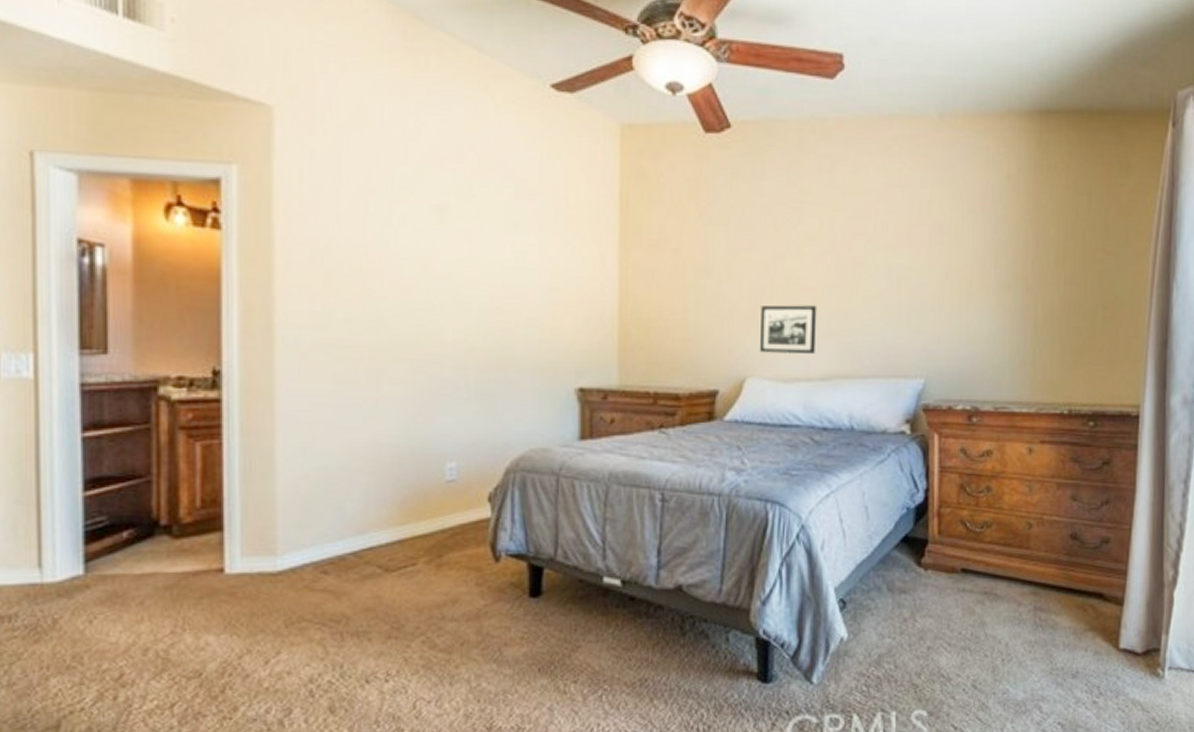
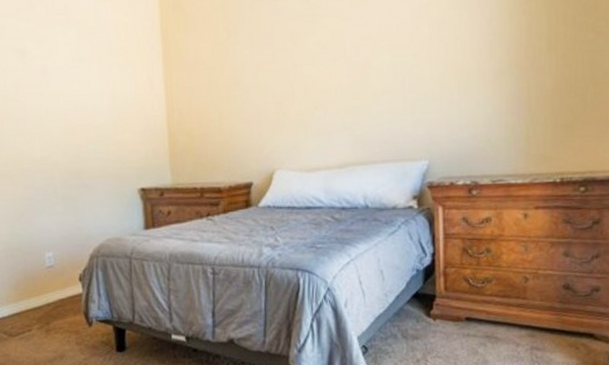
picture frame: present [759,305,817,354] -> none [284,105,333,149]

